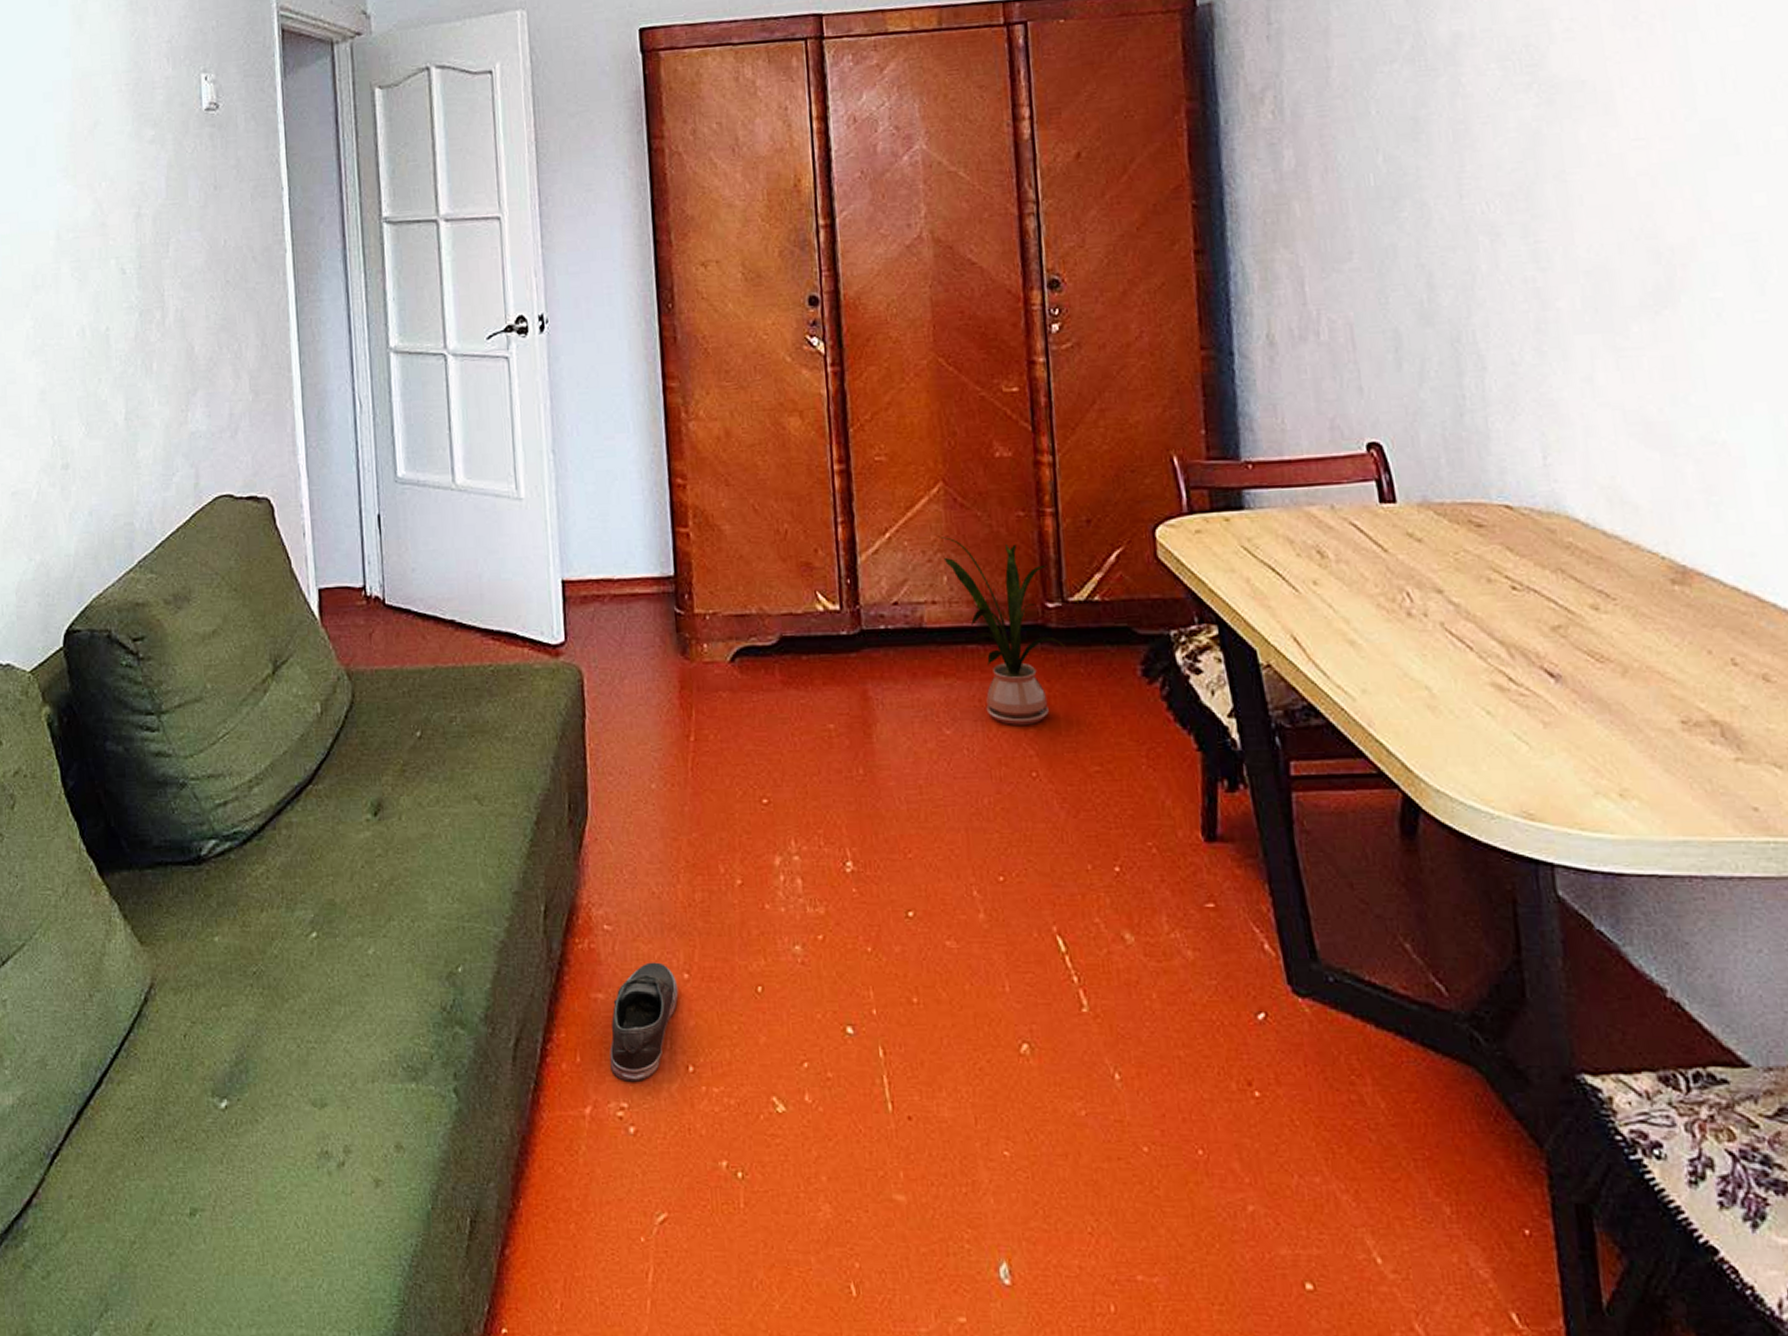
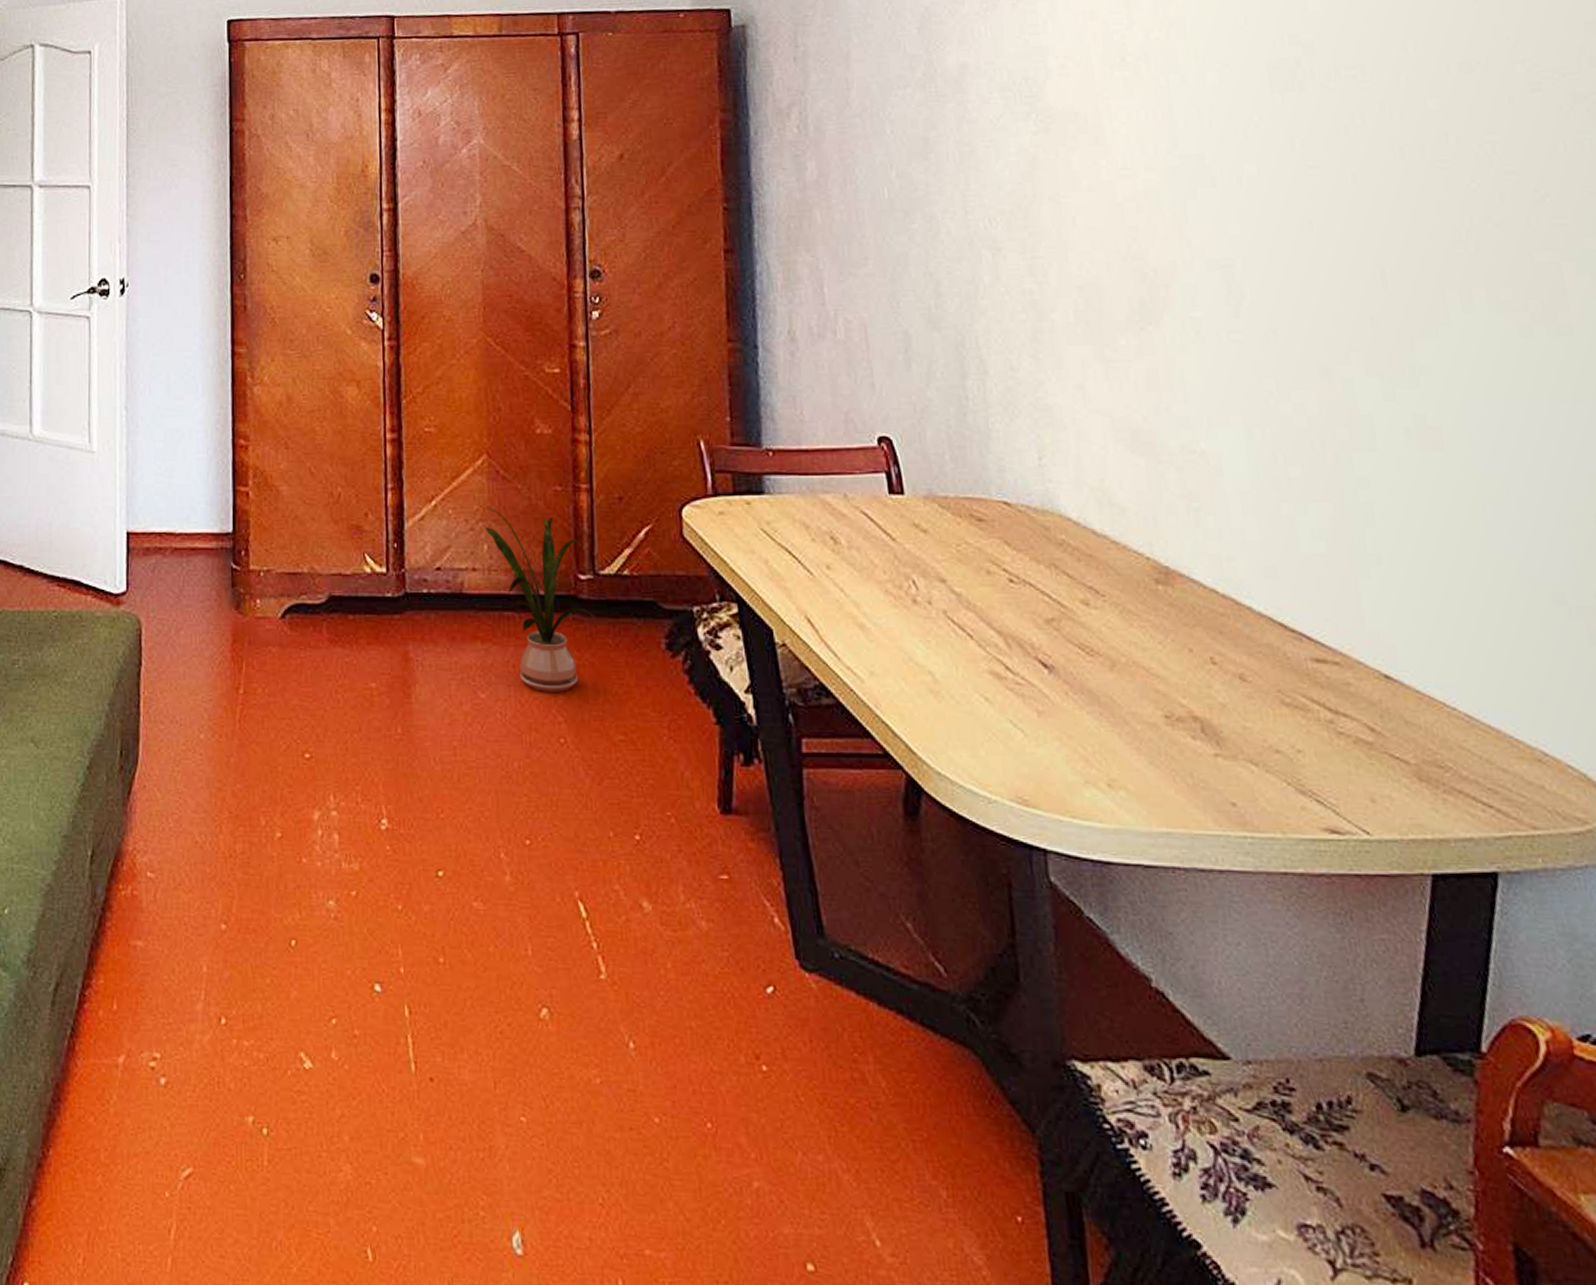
shoe: present [609,962,679,1082] -> none [146,911,215,1032]

